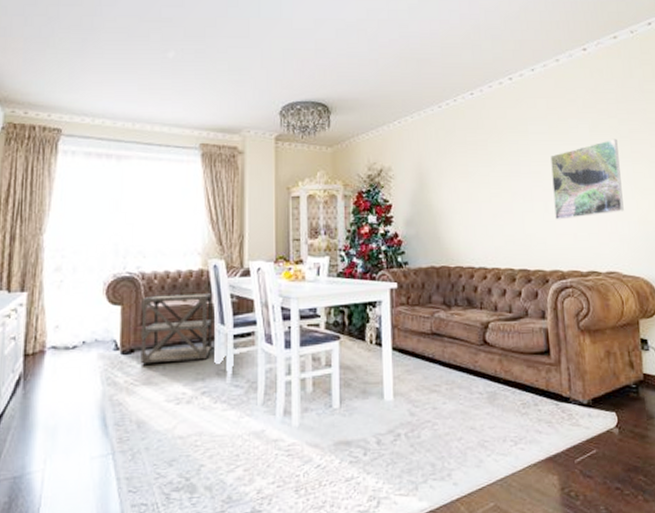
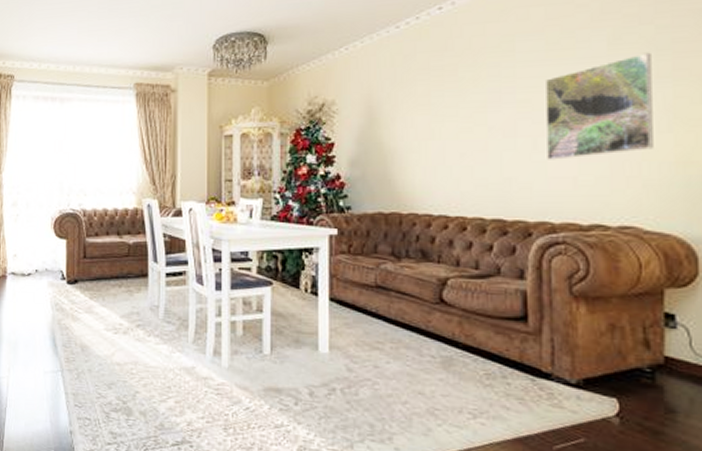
side table: present [140,293,213,364] -> none [83,231,147,295]

